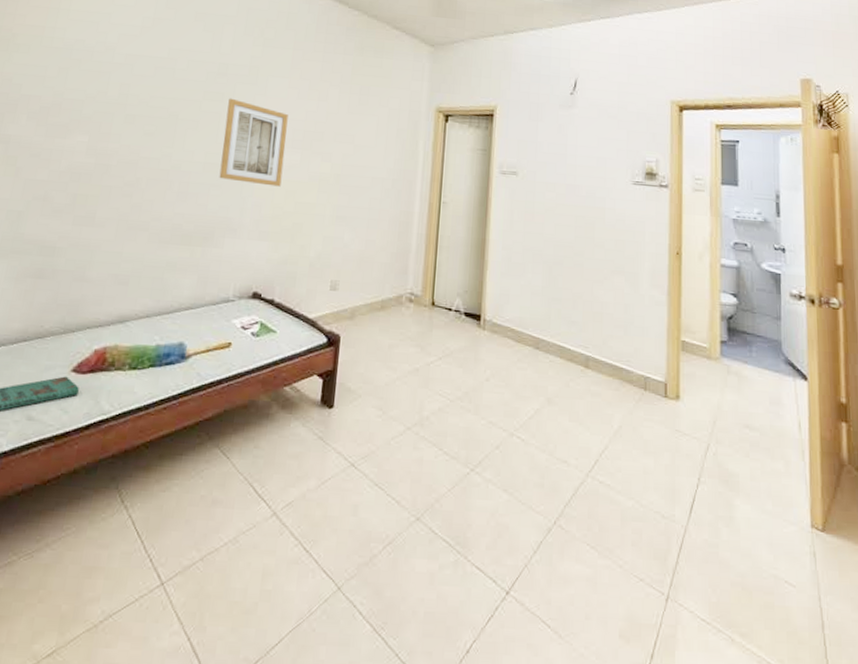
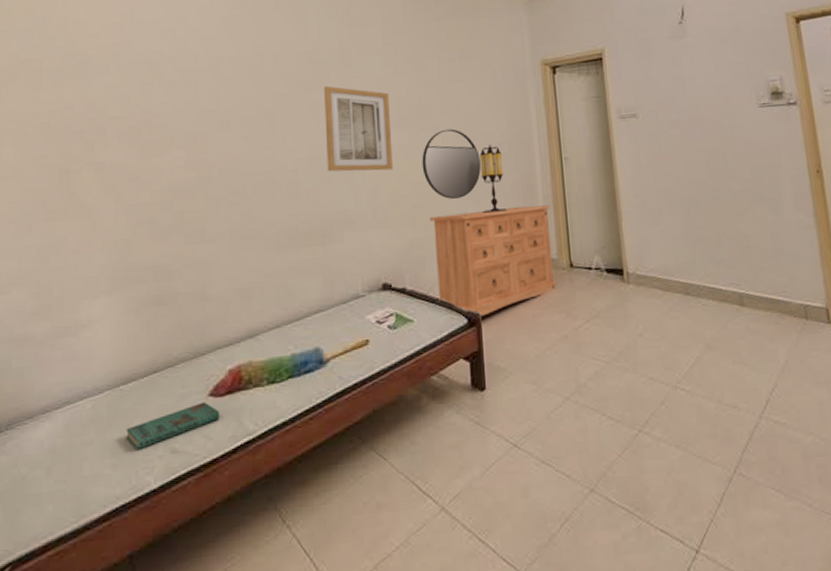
dresser: none [303,237,422,339] -> present [429,205,557,318]
home mirror: none [308,157,364,224] -> present [422,129,481,199]
table lamp: none [357,178,385,243] -> present [480,145,508,213]

